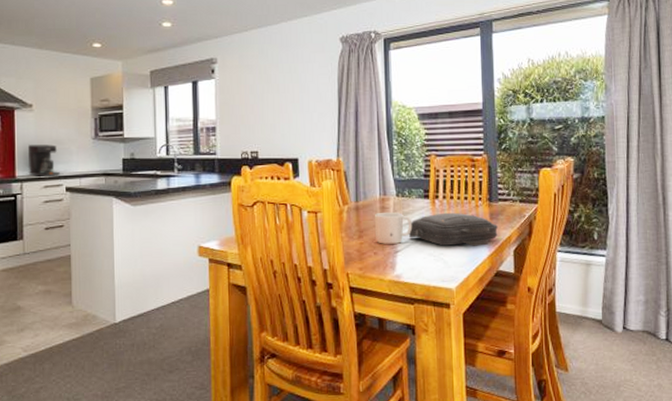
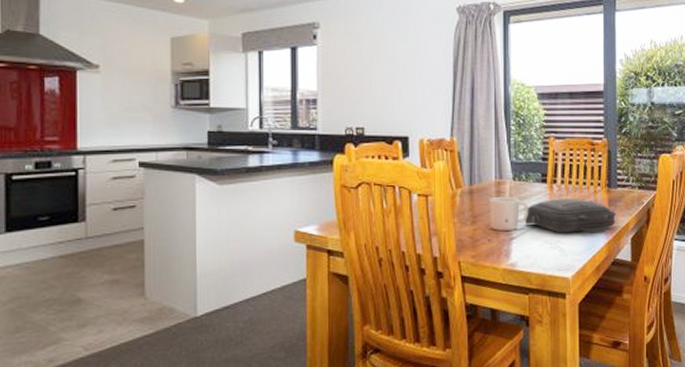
coffee maker: present [27,144,60,176] -> none [92,112,132,149]

